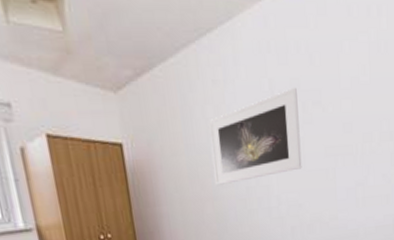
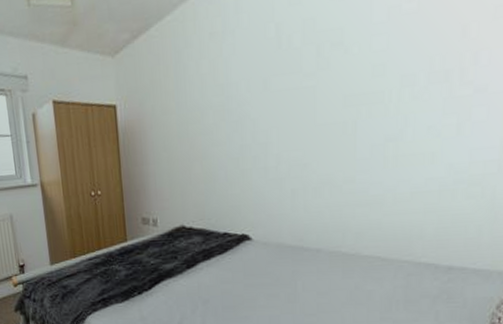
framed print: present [209,87,302,186] -> none [203,28,311,145]

